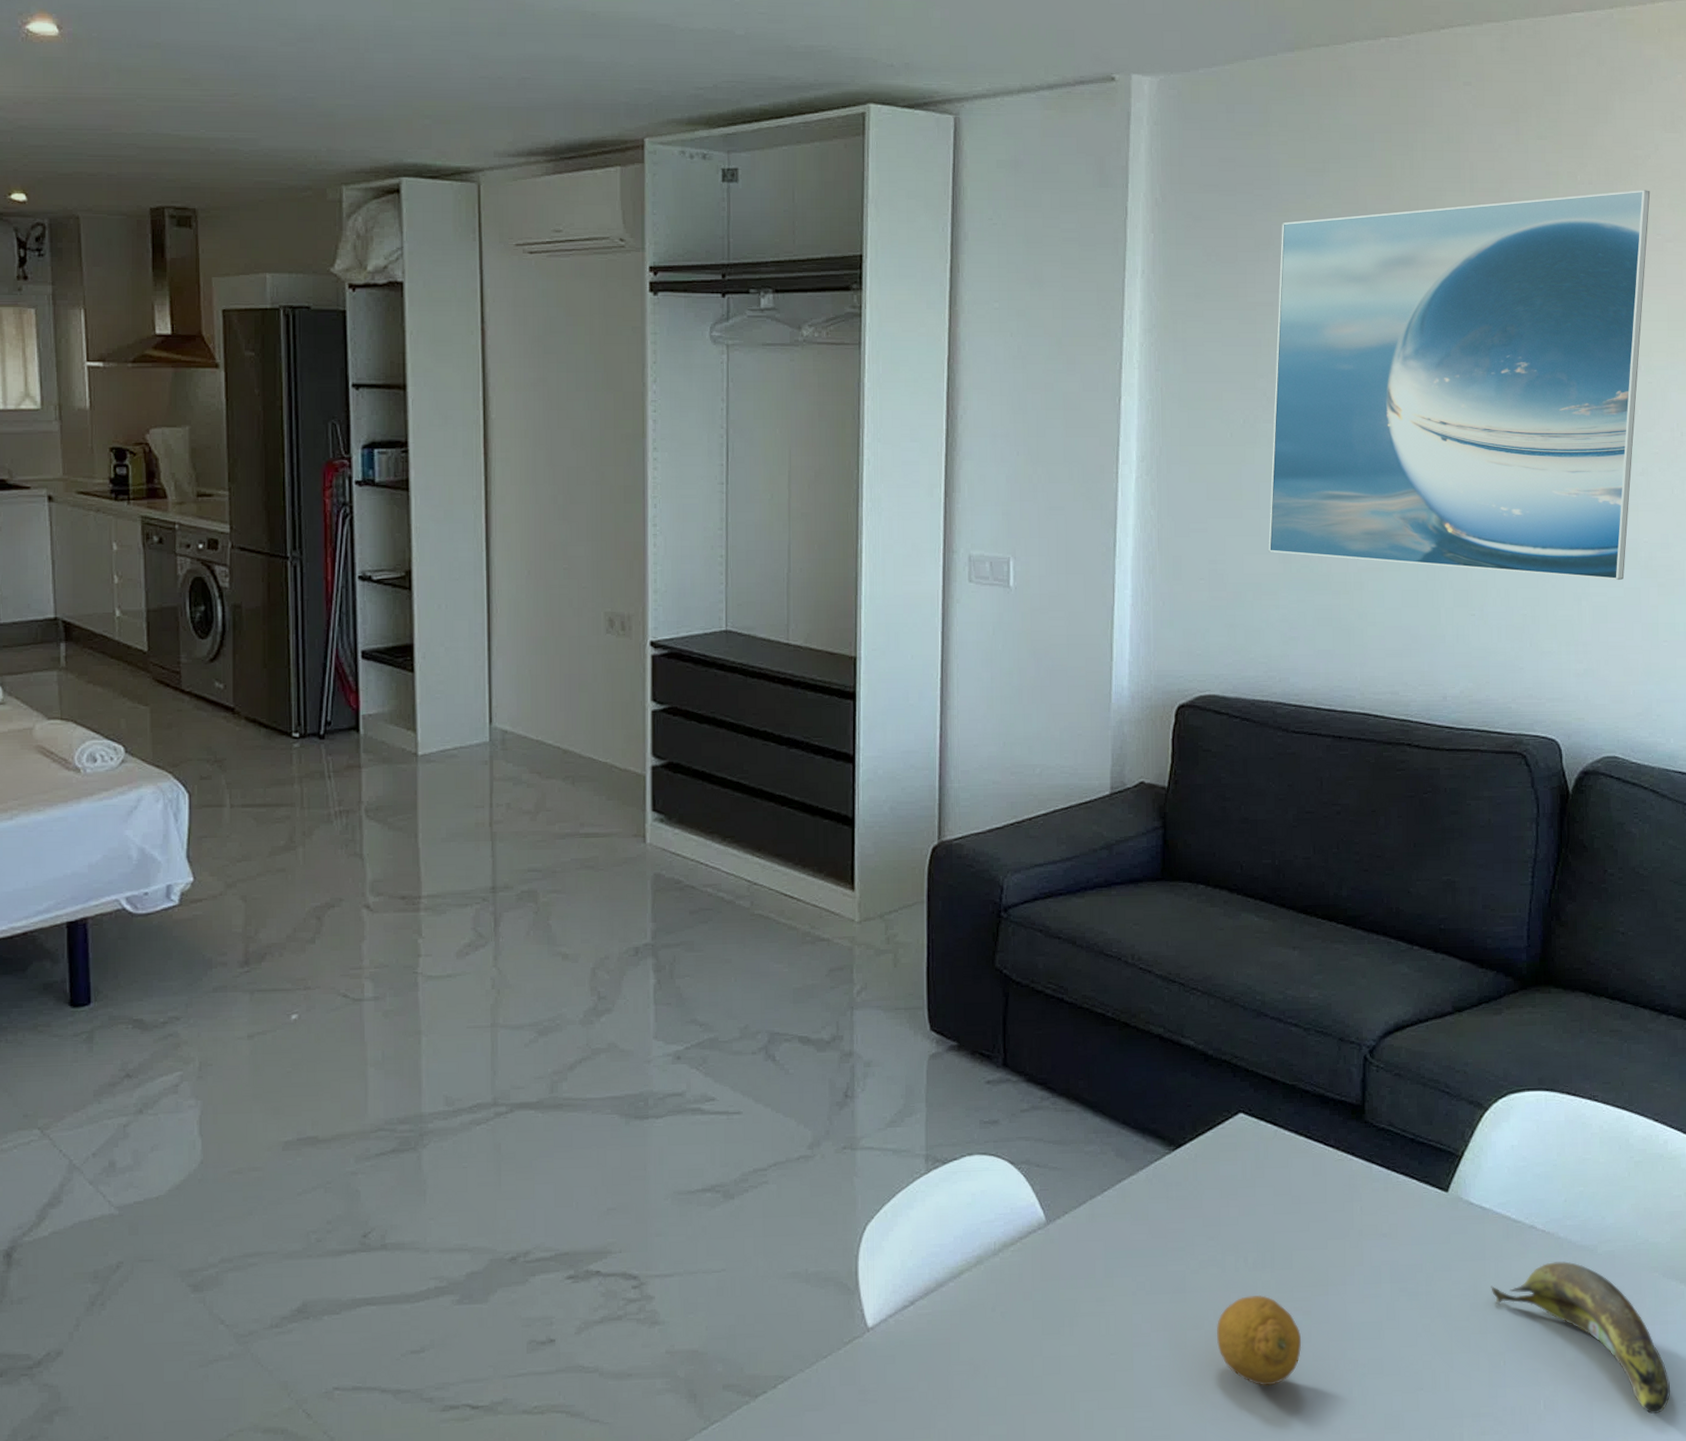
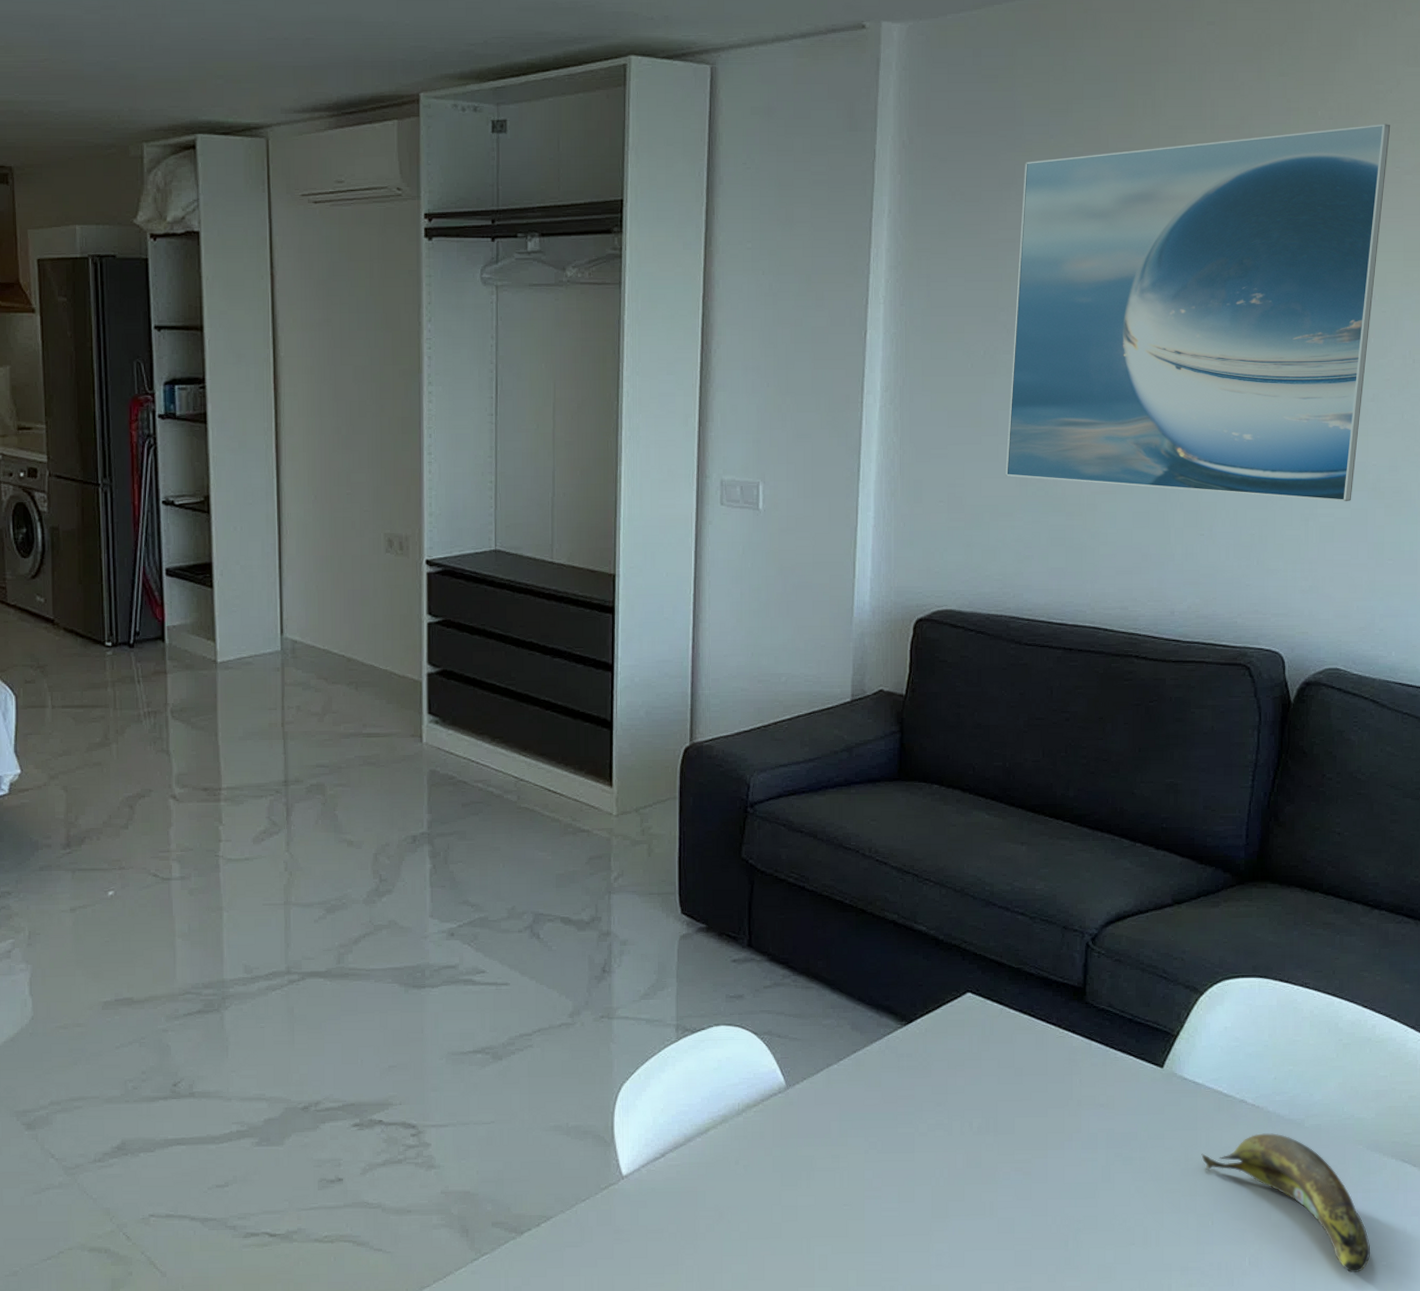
lemon: present [1217,1294,1302,1386] -> none [943,1156,1022,1237]

